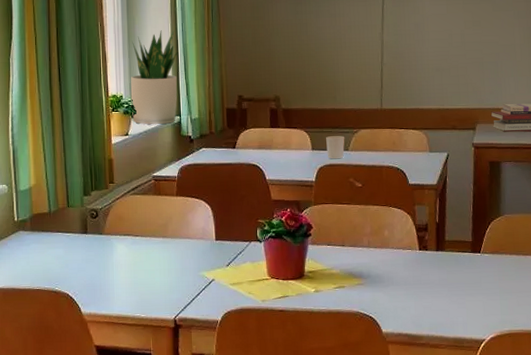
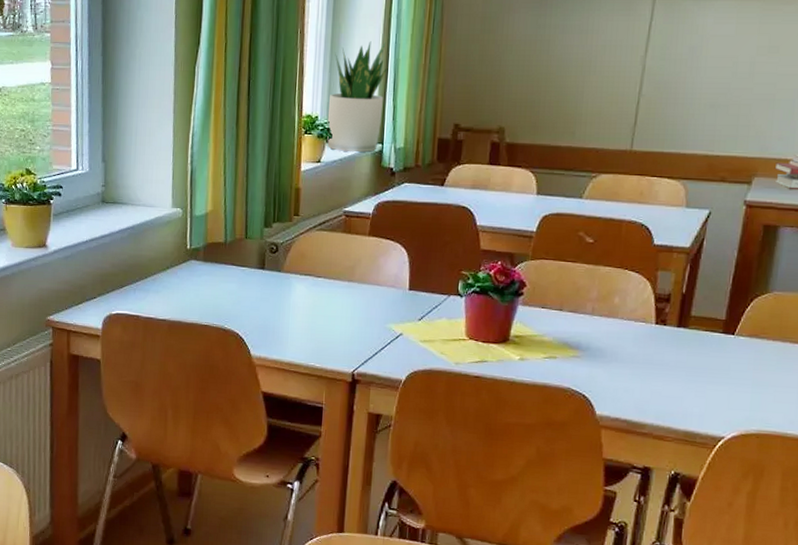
cup: present [326,136,345,159] -> none [554,179,580,208]

